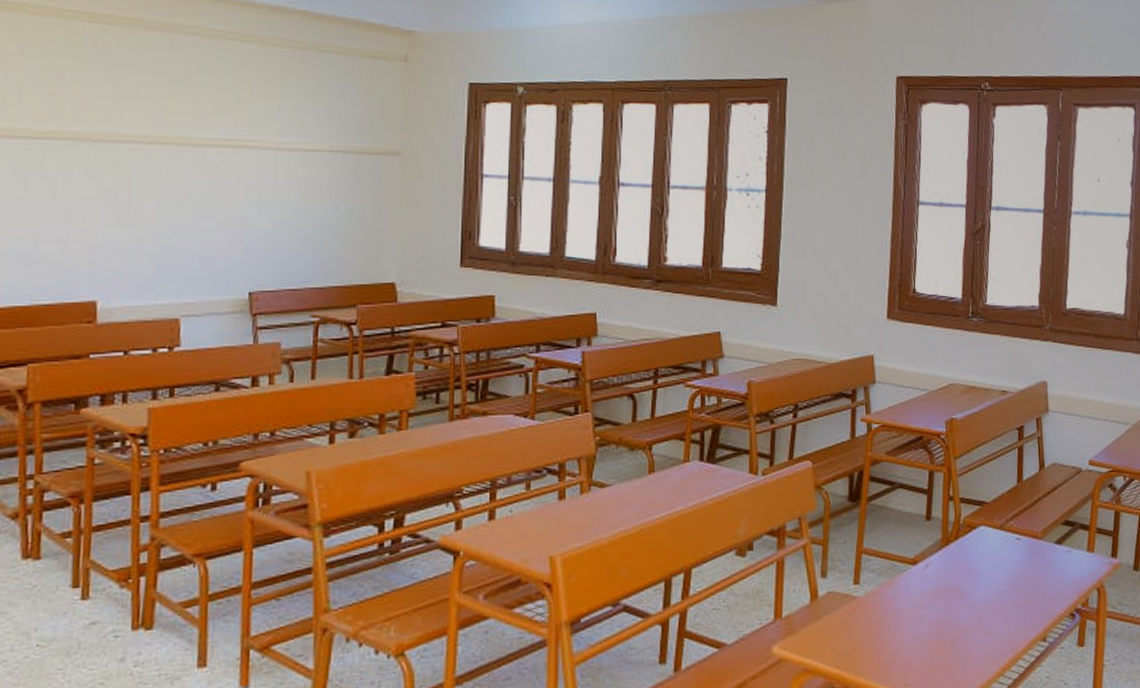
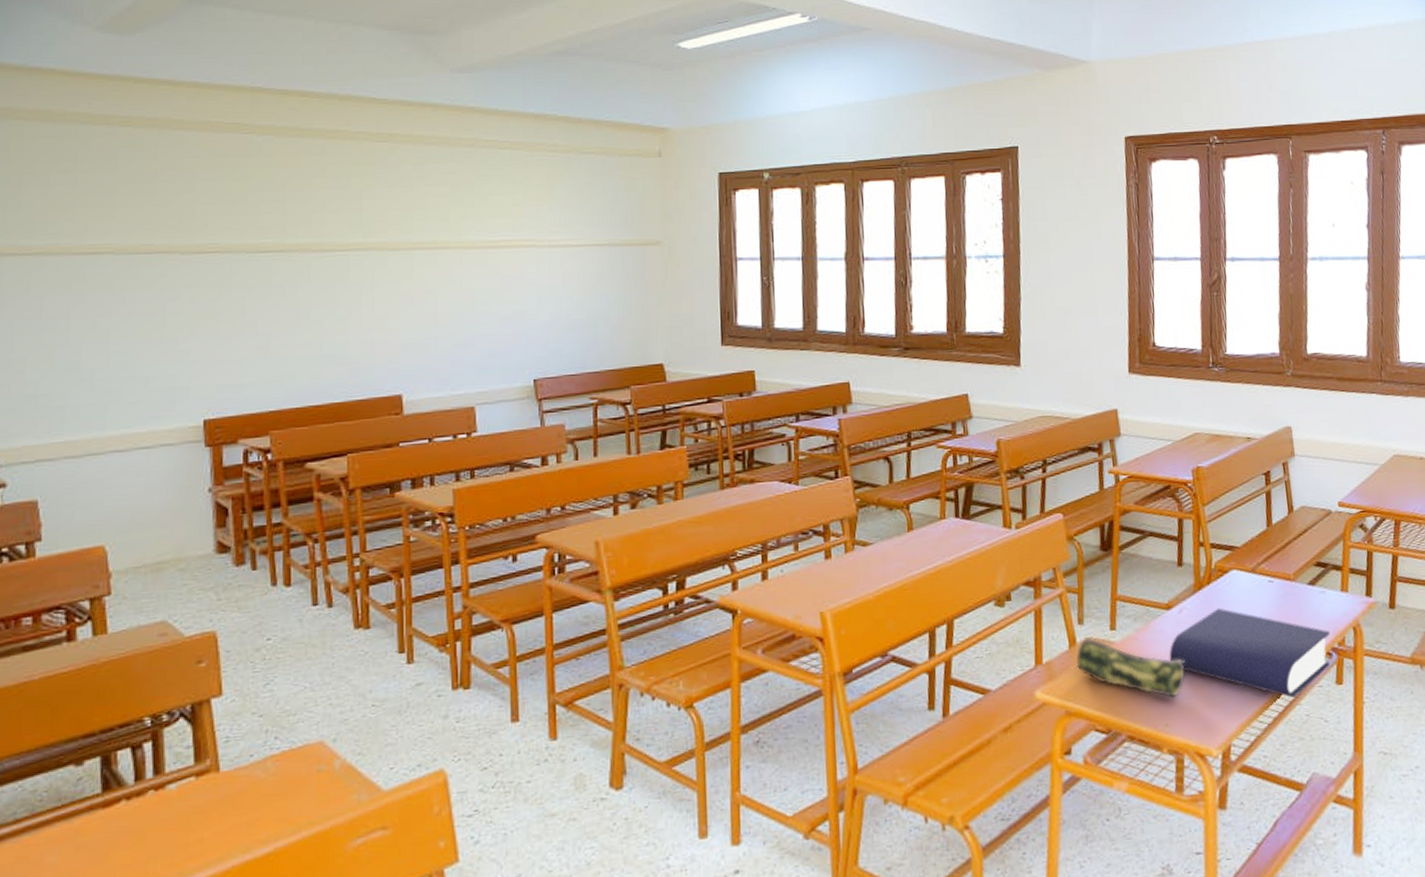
pencil case: none [817,591,928,657] -> present [1076,637,1186,698]
book: none [912,564,1074,659] -> present [1169,607,1331,698]

